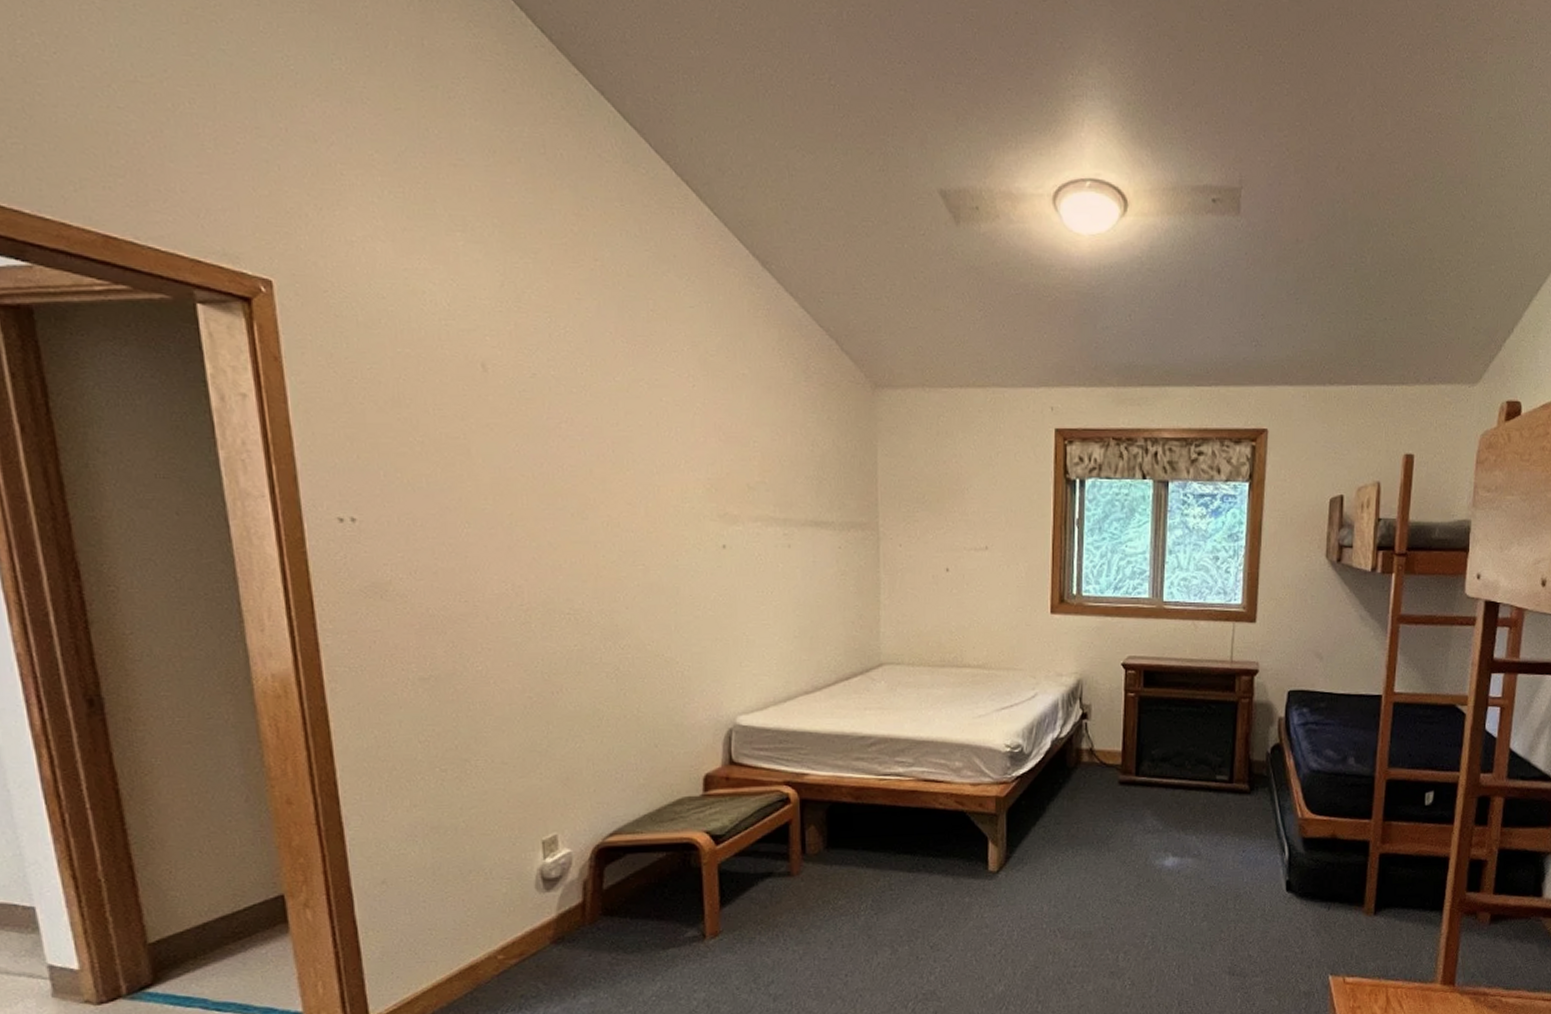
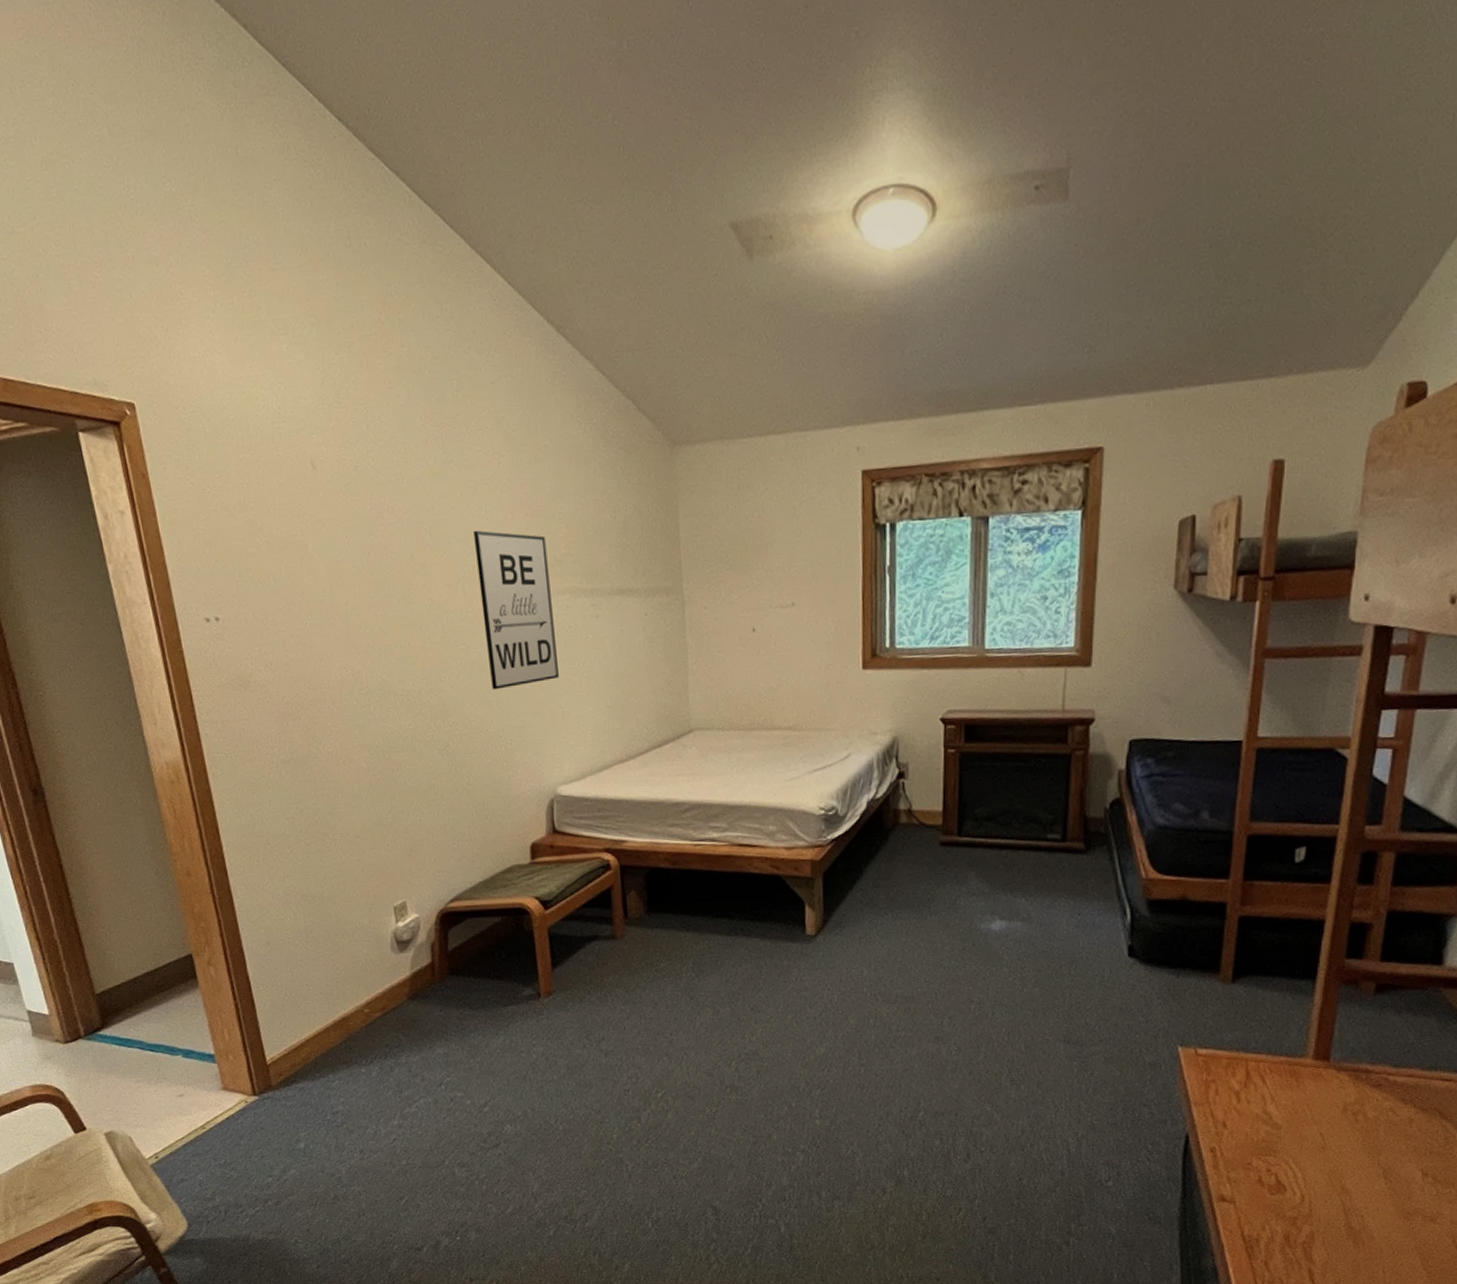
wall art: none [661,450,745,614] -> present [473,530,559,690]

